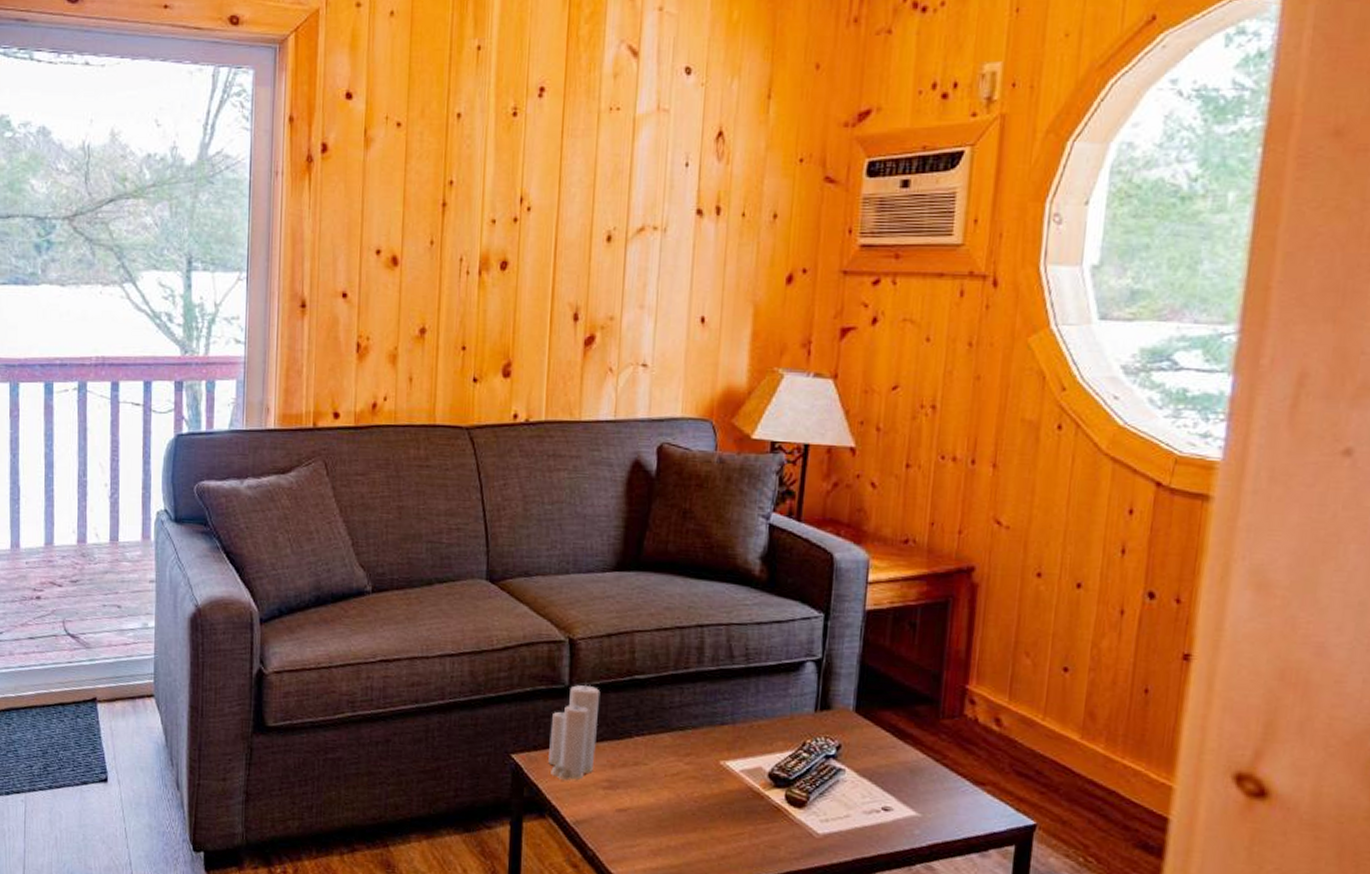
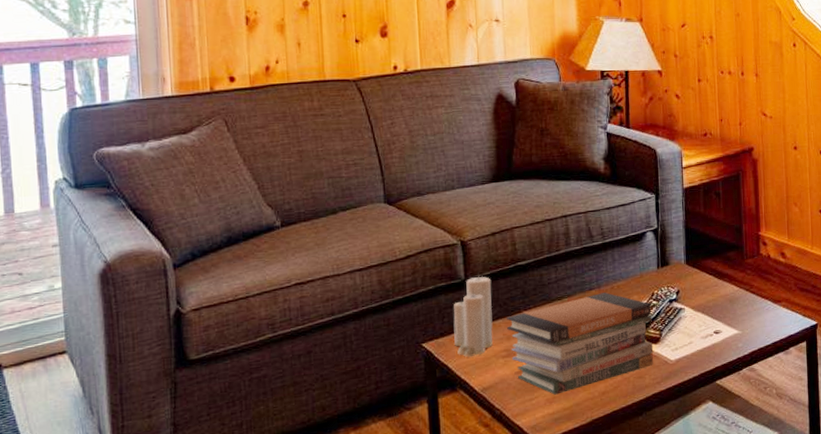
book stack: none [612,730,800,847] -> present [506,292,654,395]

